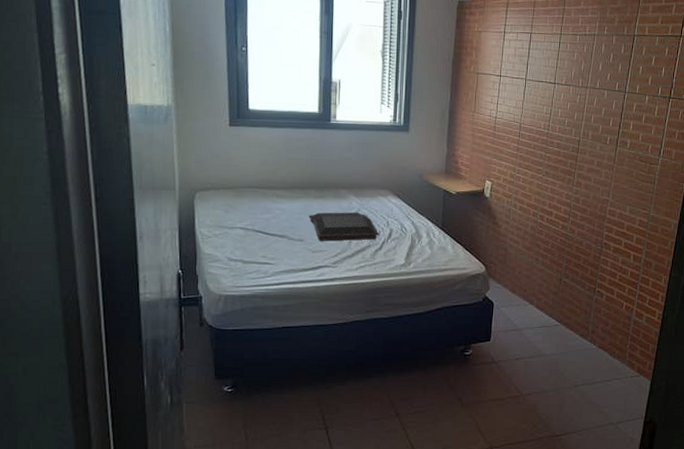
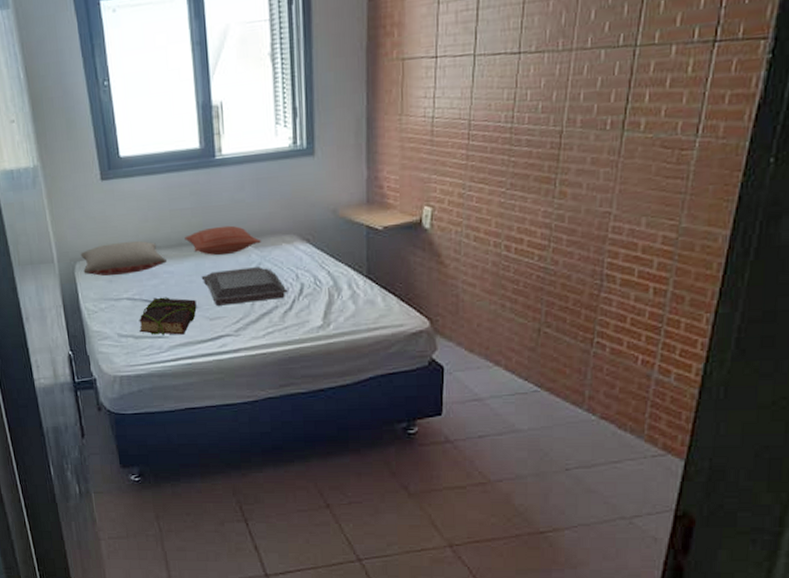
pillow: none [202,179,280,207] -> present [80,240,167,276]
book: none [249,229,302,263] -> present [139,297,197,335]
pillow: none [298,176,361,200] -> present [185,225,261,256]

